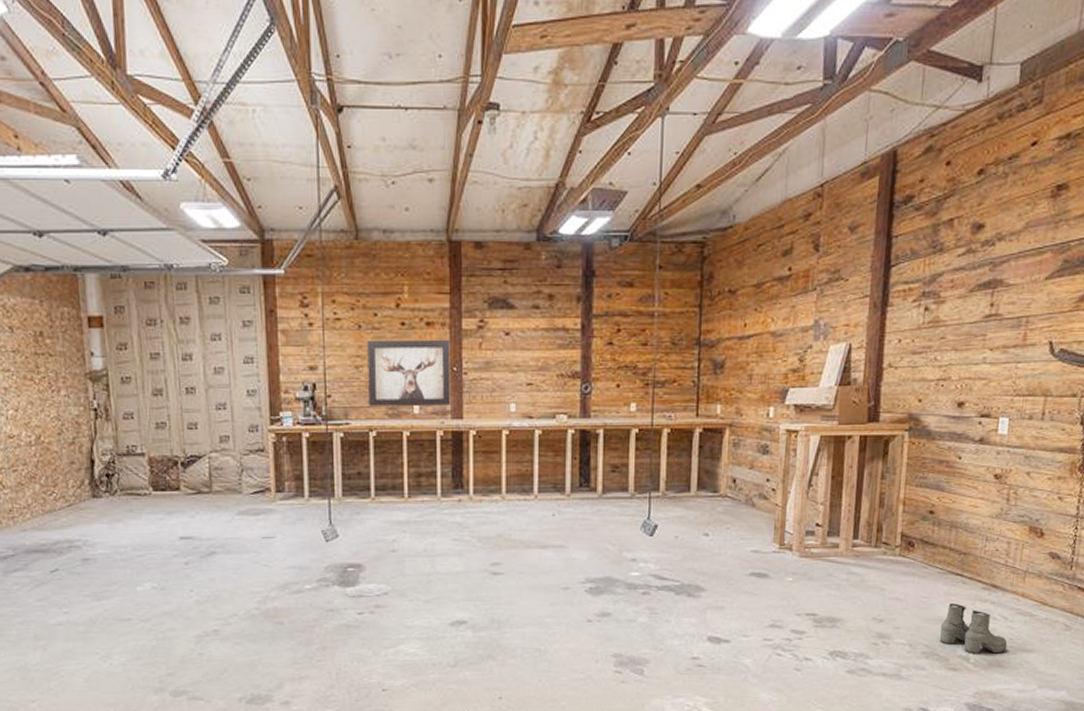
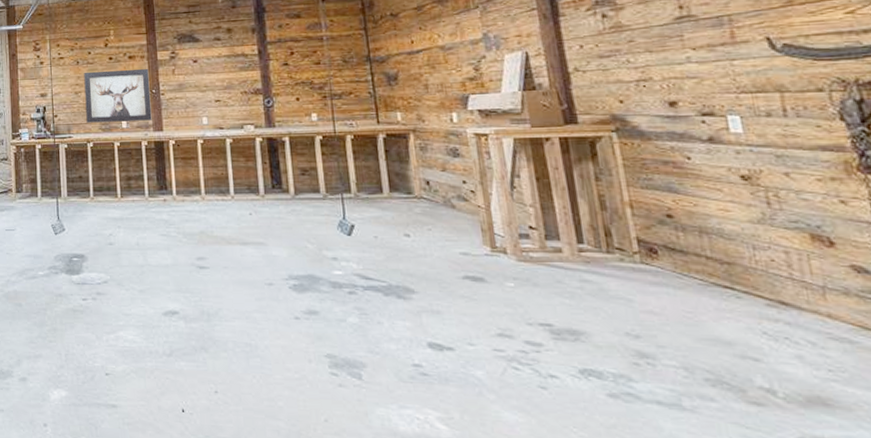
boots: present [939,603,1008,654] -> none [720,321,829,388]

